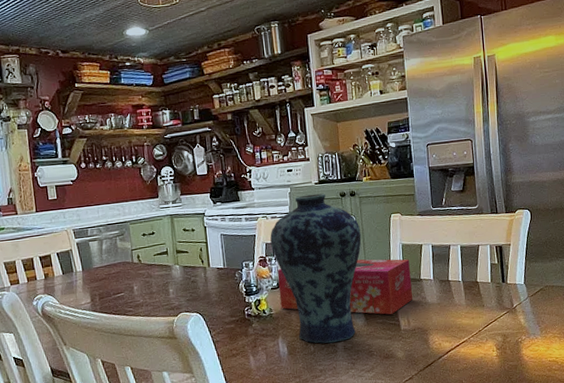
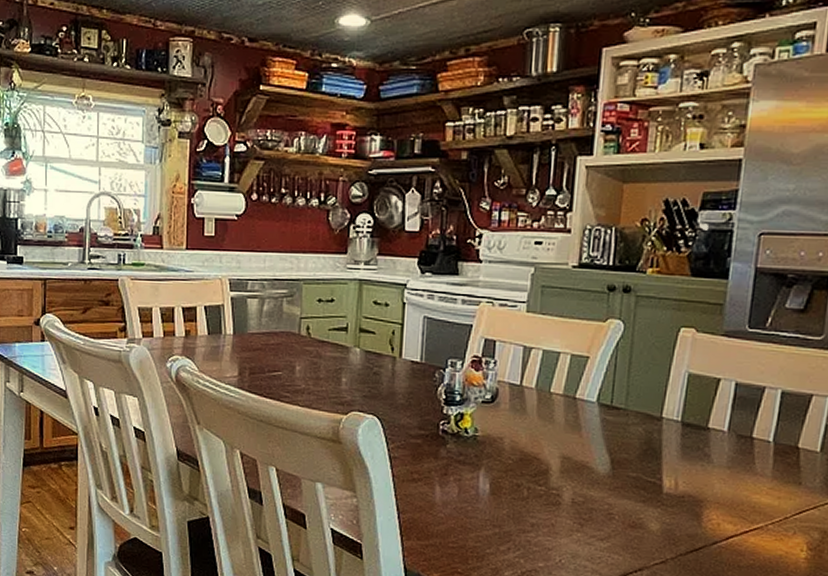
vase: present [270,193,362,344] -> none [492,280,629,492]
tissue box: present [277,259,413,315] -> none [490,376,695,469]

